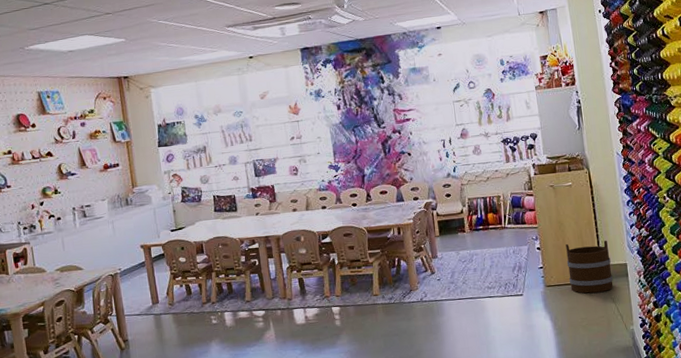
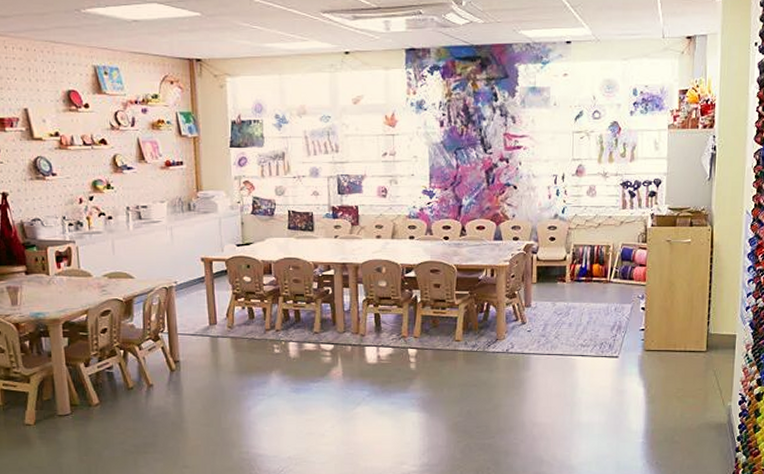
bucket: present [565,240,614,294] -> none [670,306,719,363]

